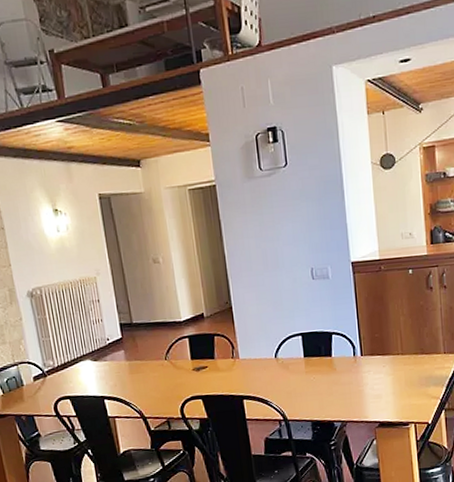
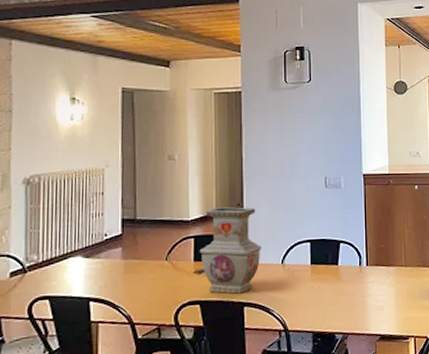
vase: none [195,305,254,388] -> present [199,206,261,294]

